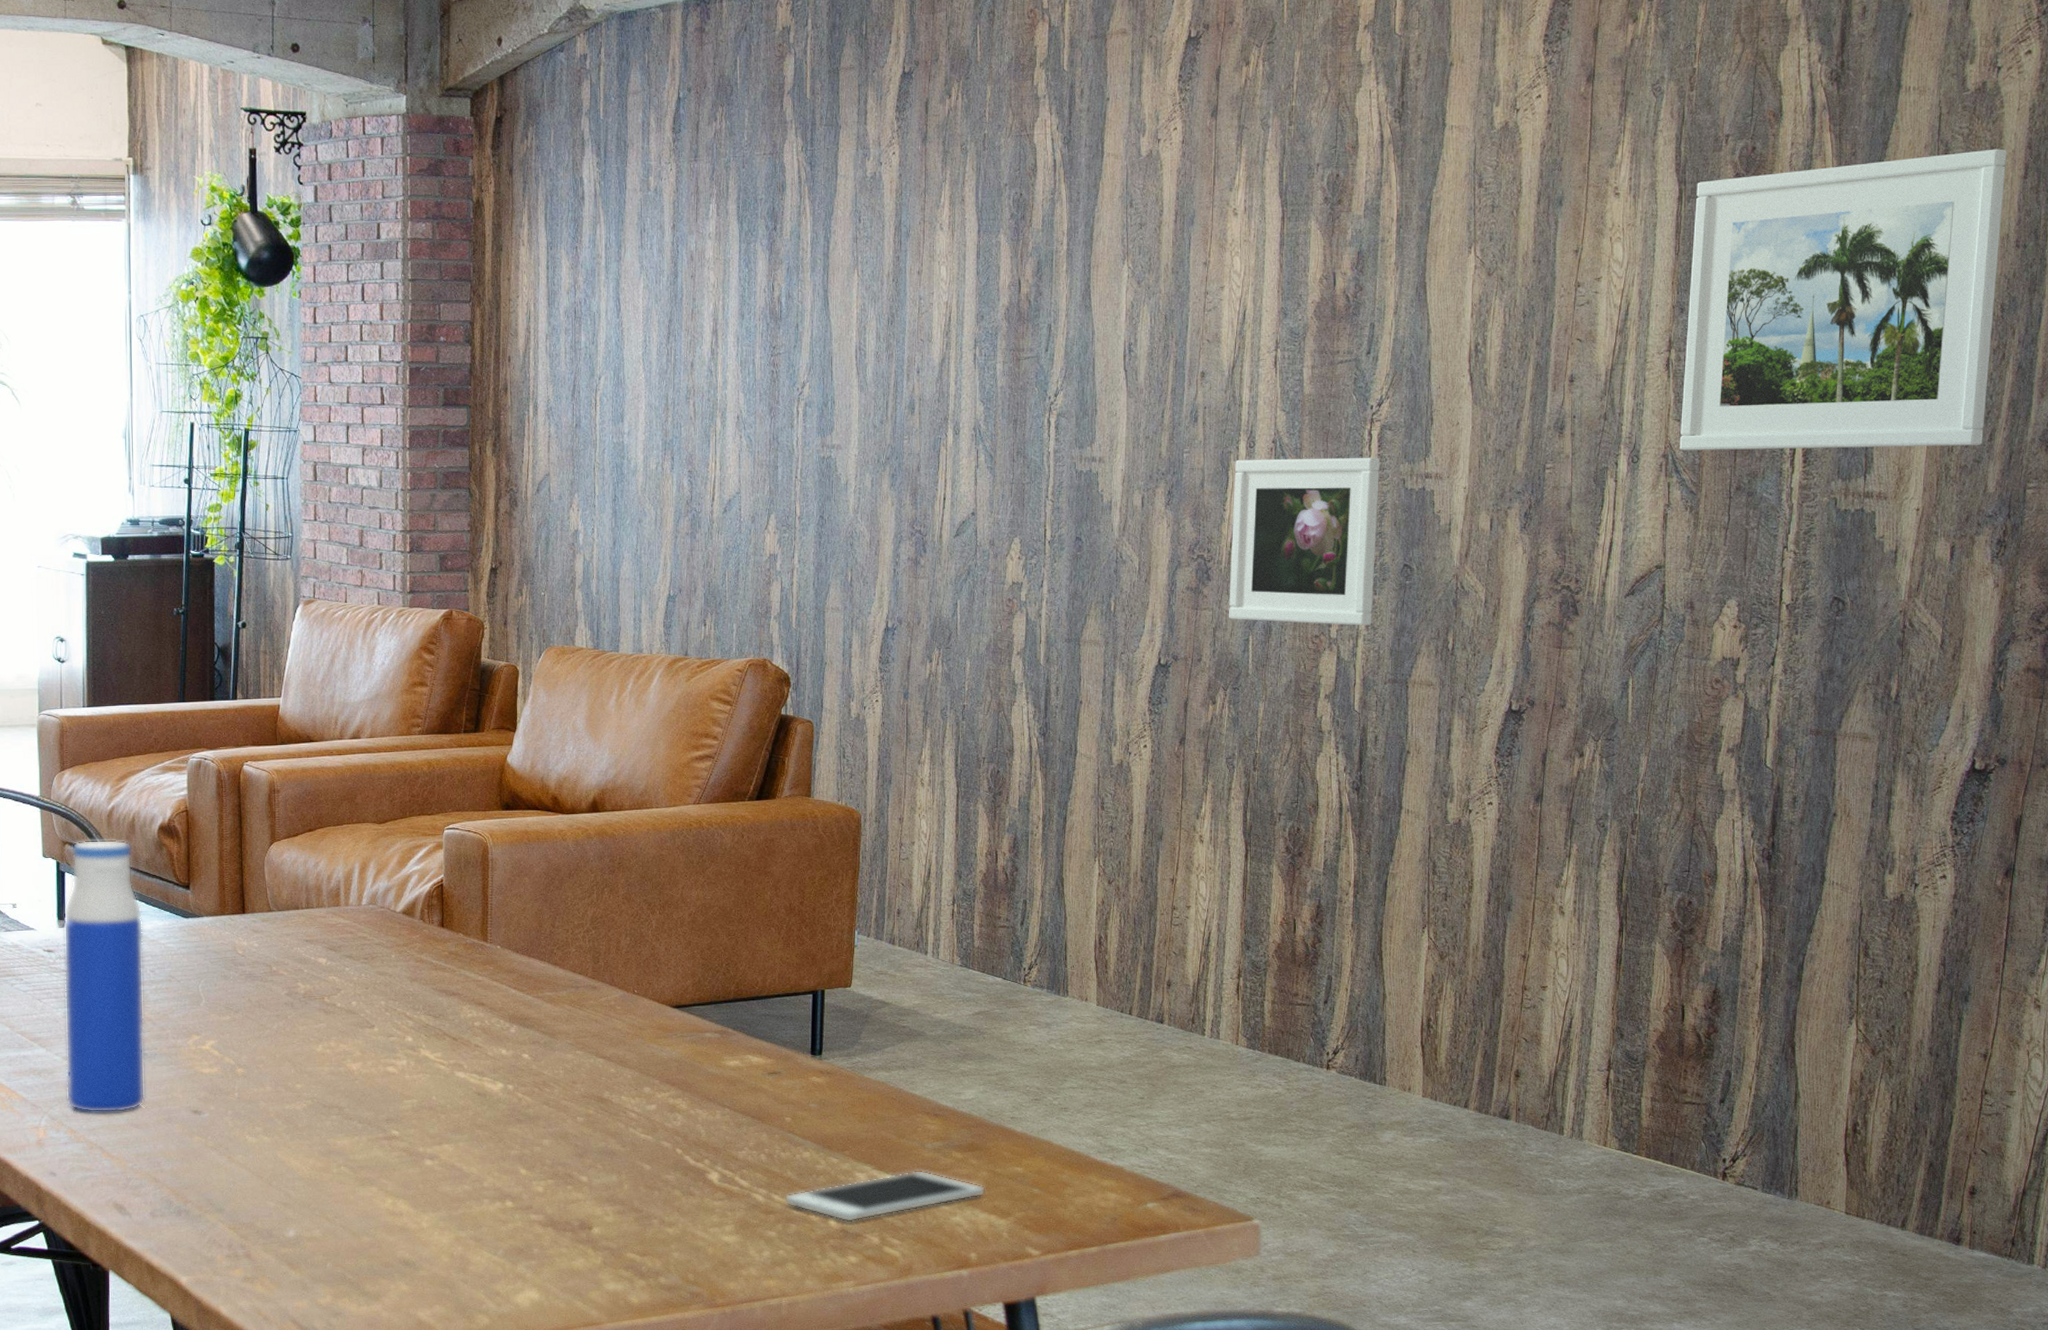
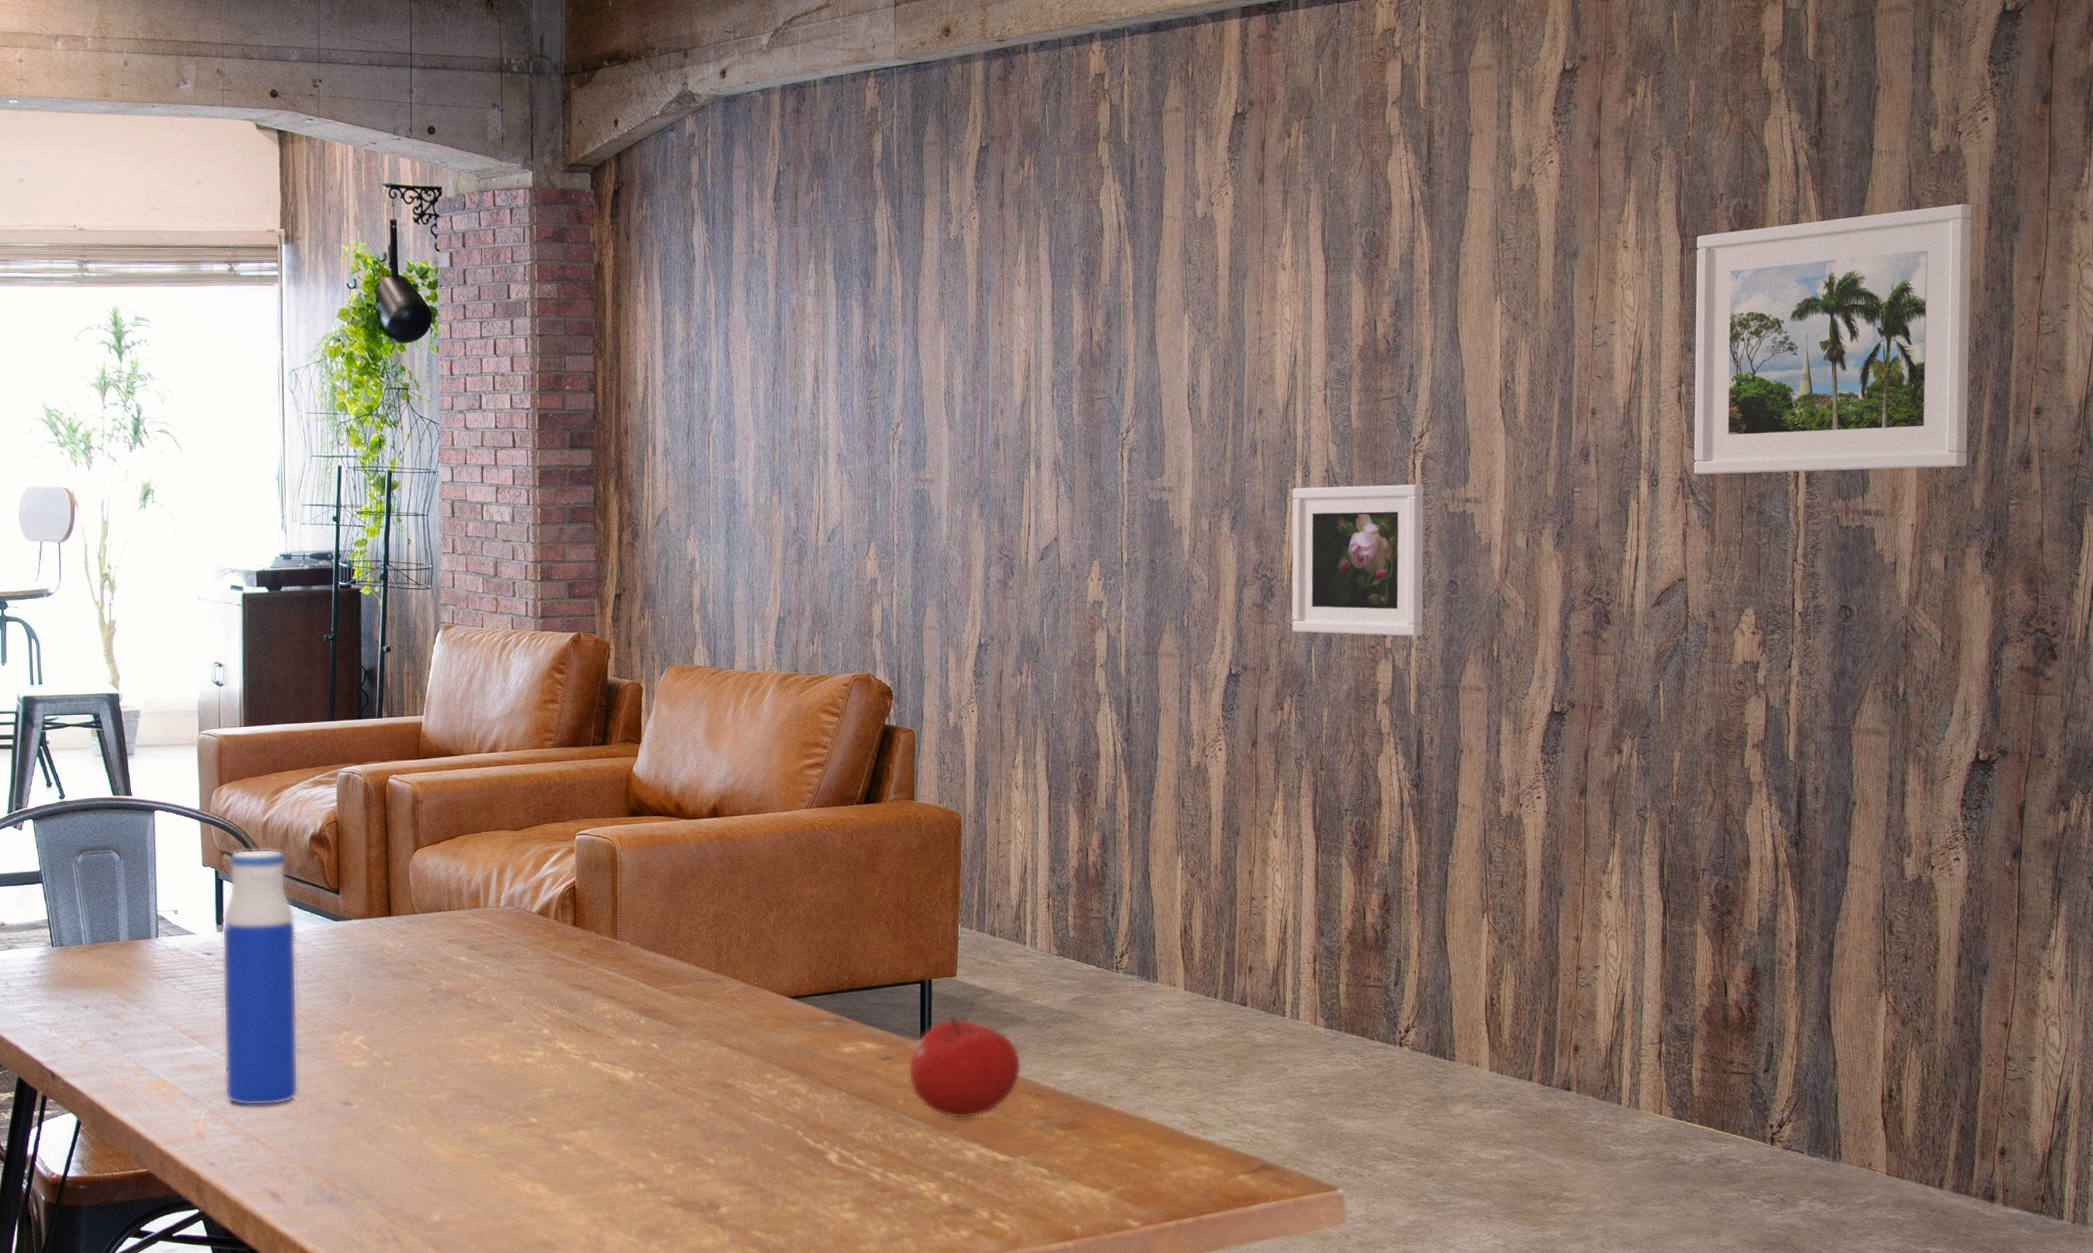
cell phone: present [784,1170,986,1223] -> none [899,1147,1087,1199]
fruit: none [797,1028,919,1139] -> present [908,1015,1022,1120]

